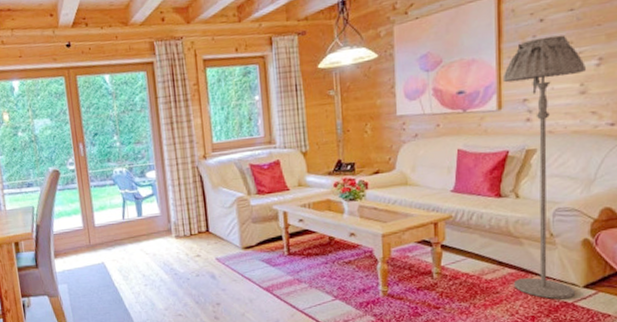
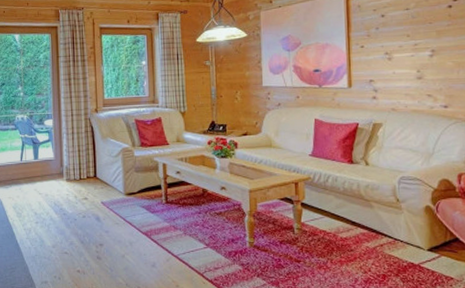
floor lamp: present [502,35,587,299] -> none [352,29,422,260]

